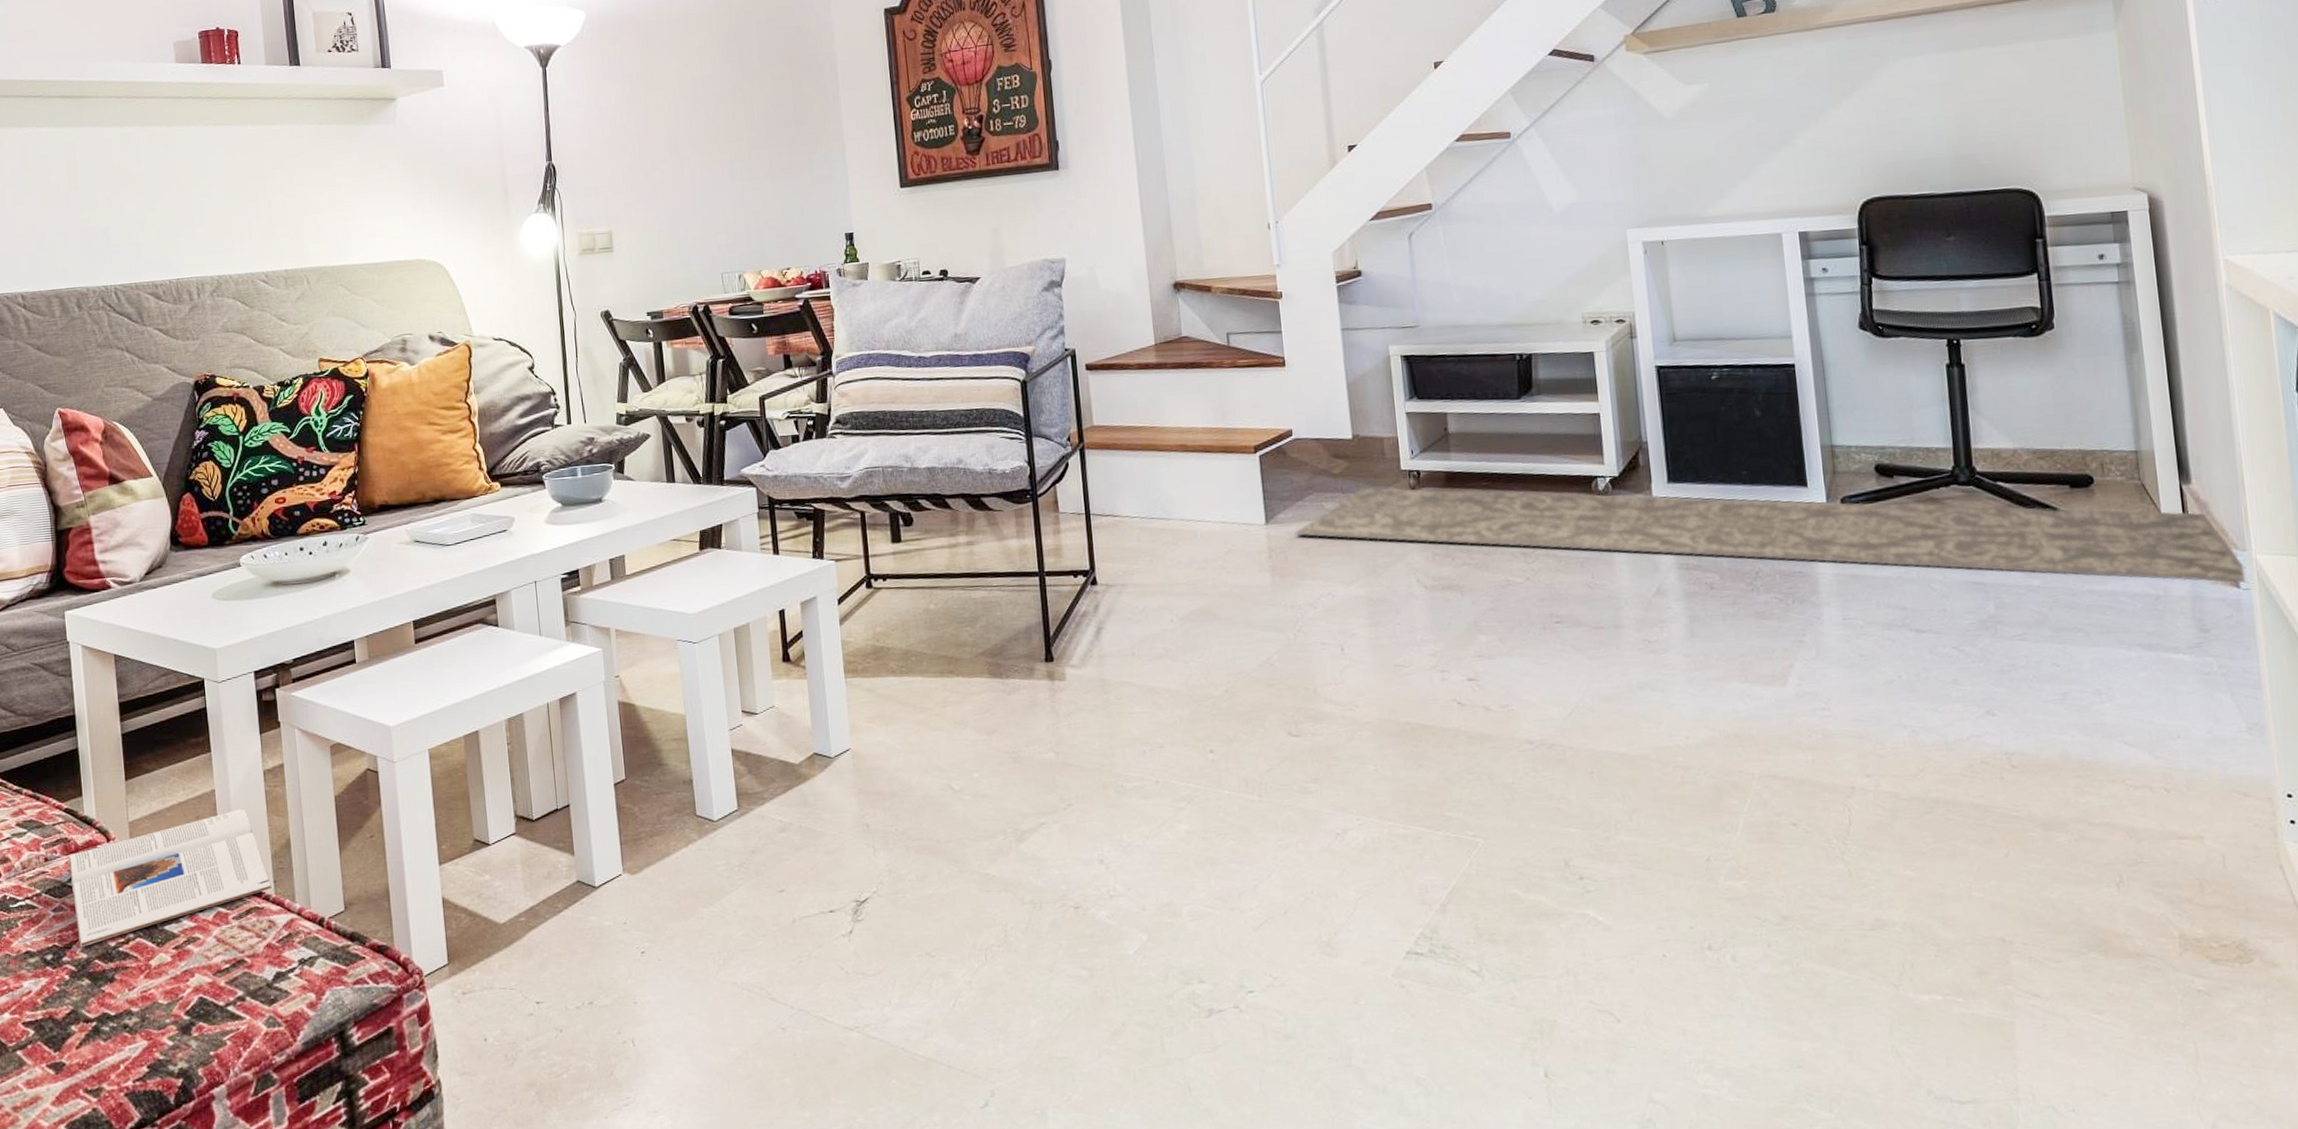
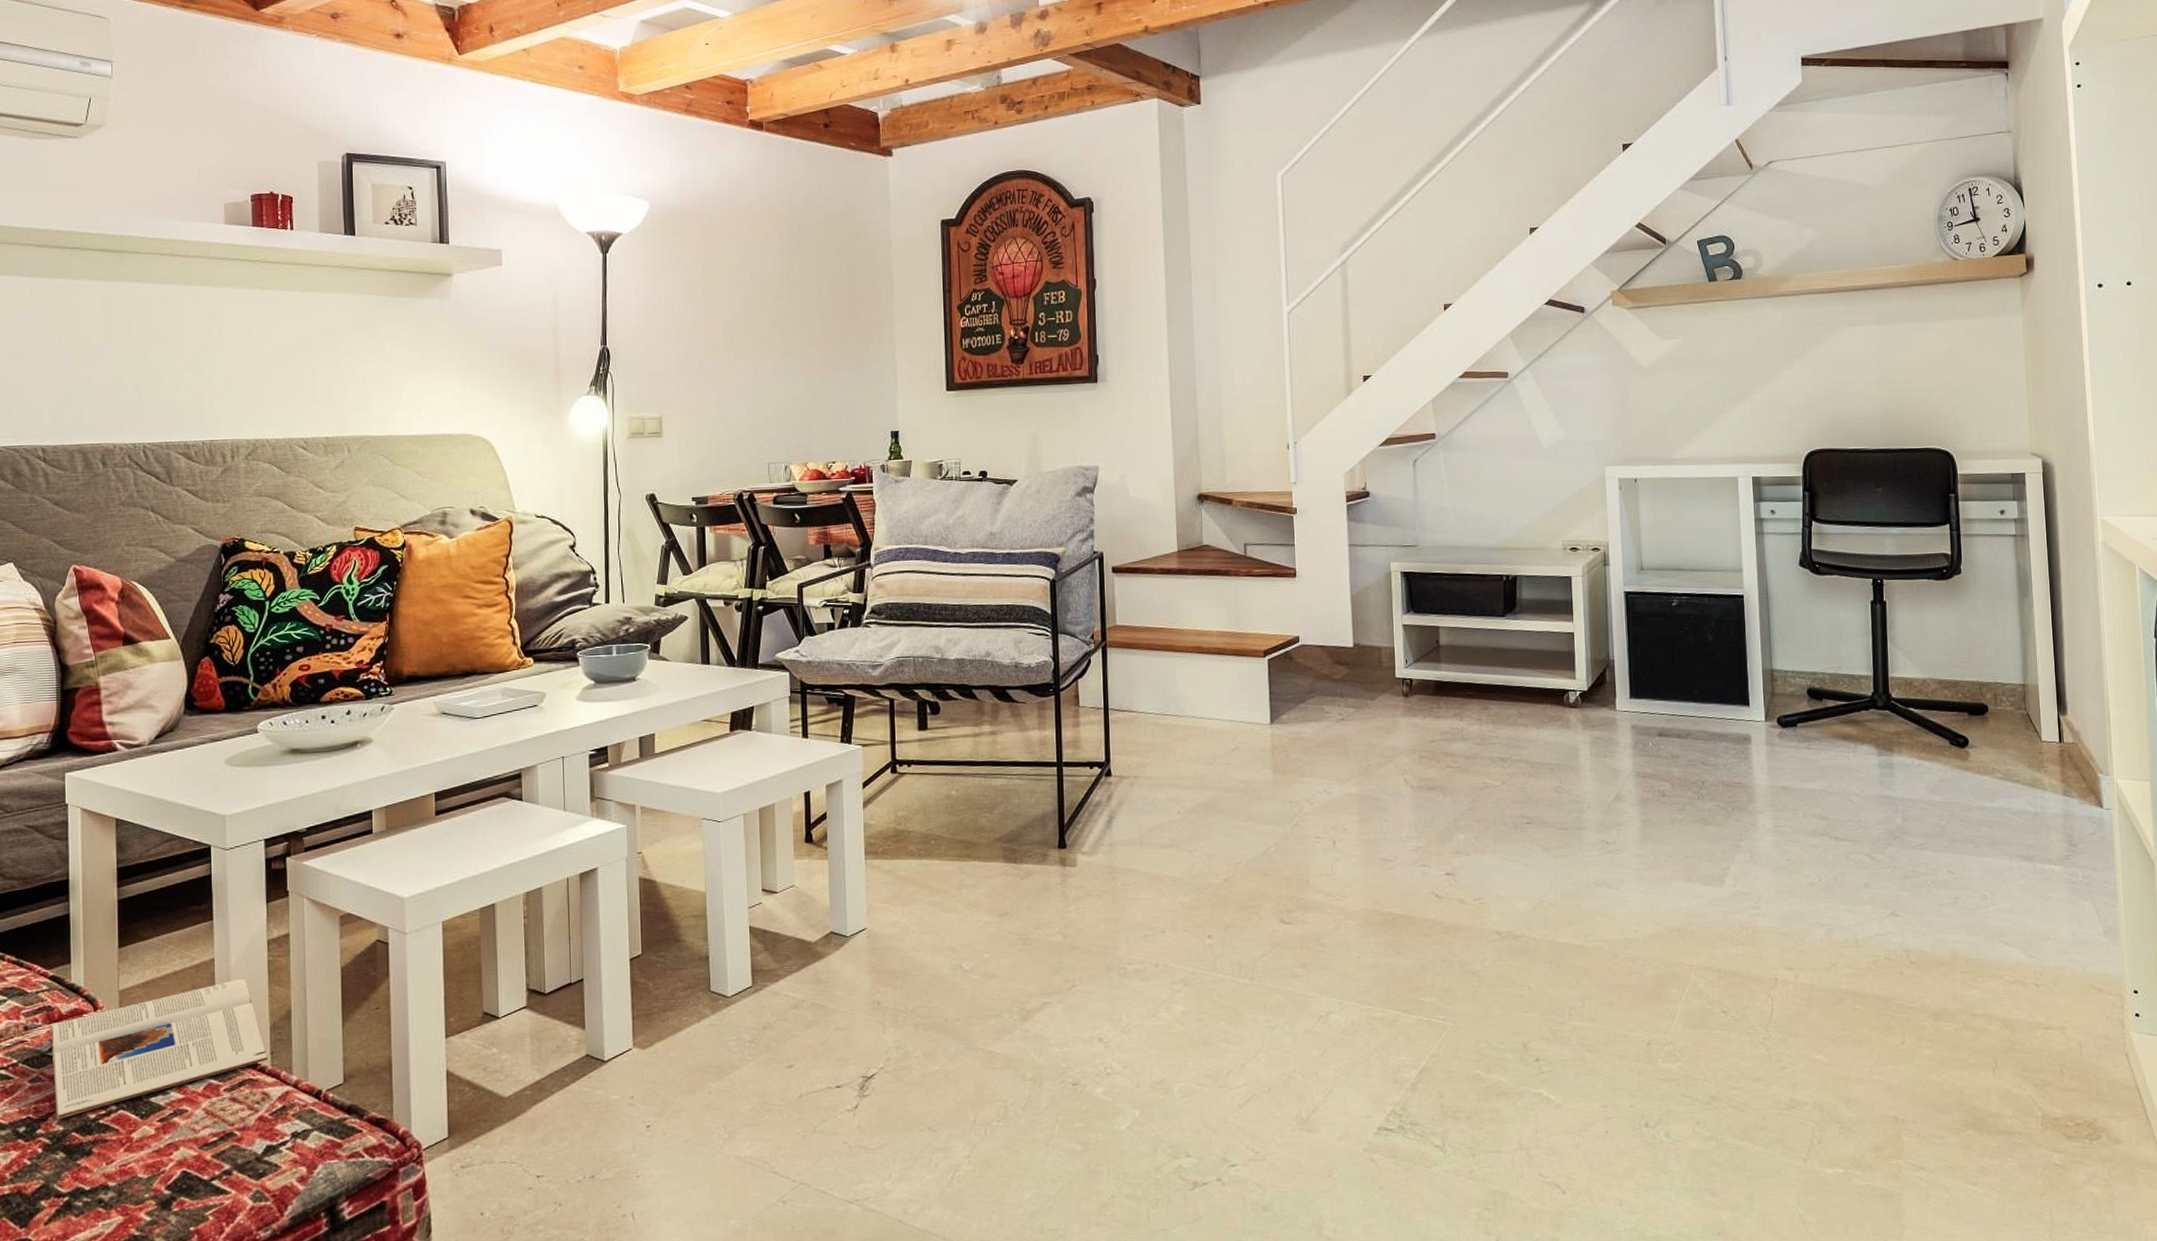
rug: present [1294,487,2249,583] -> none [1296,693,2110,804]

